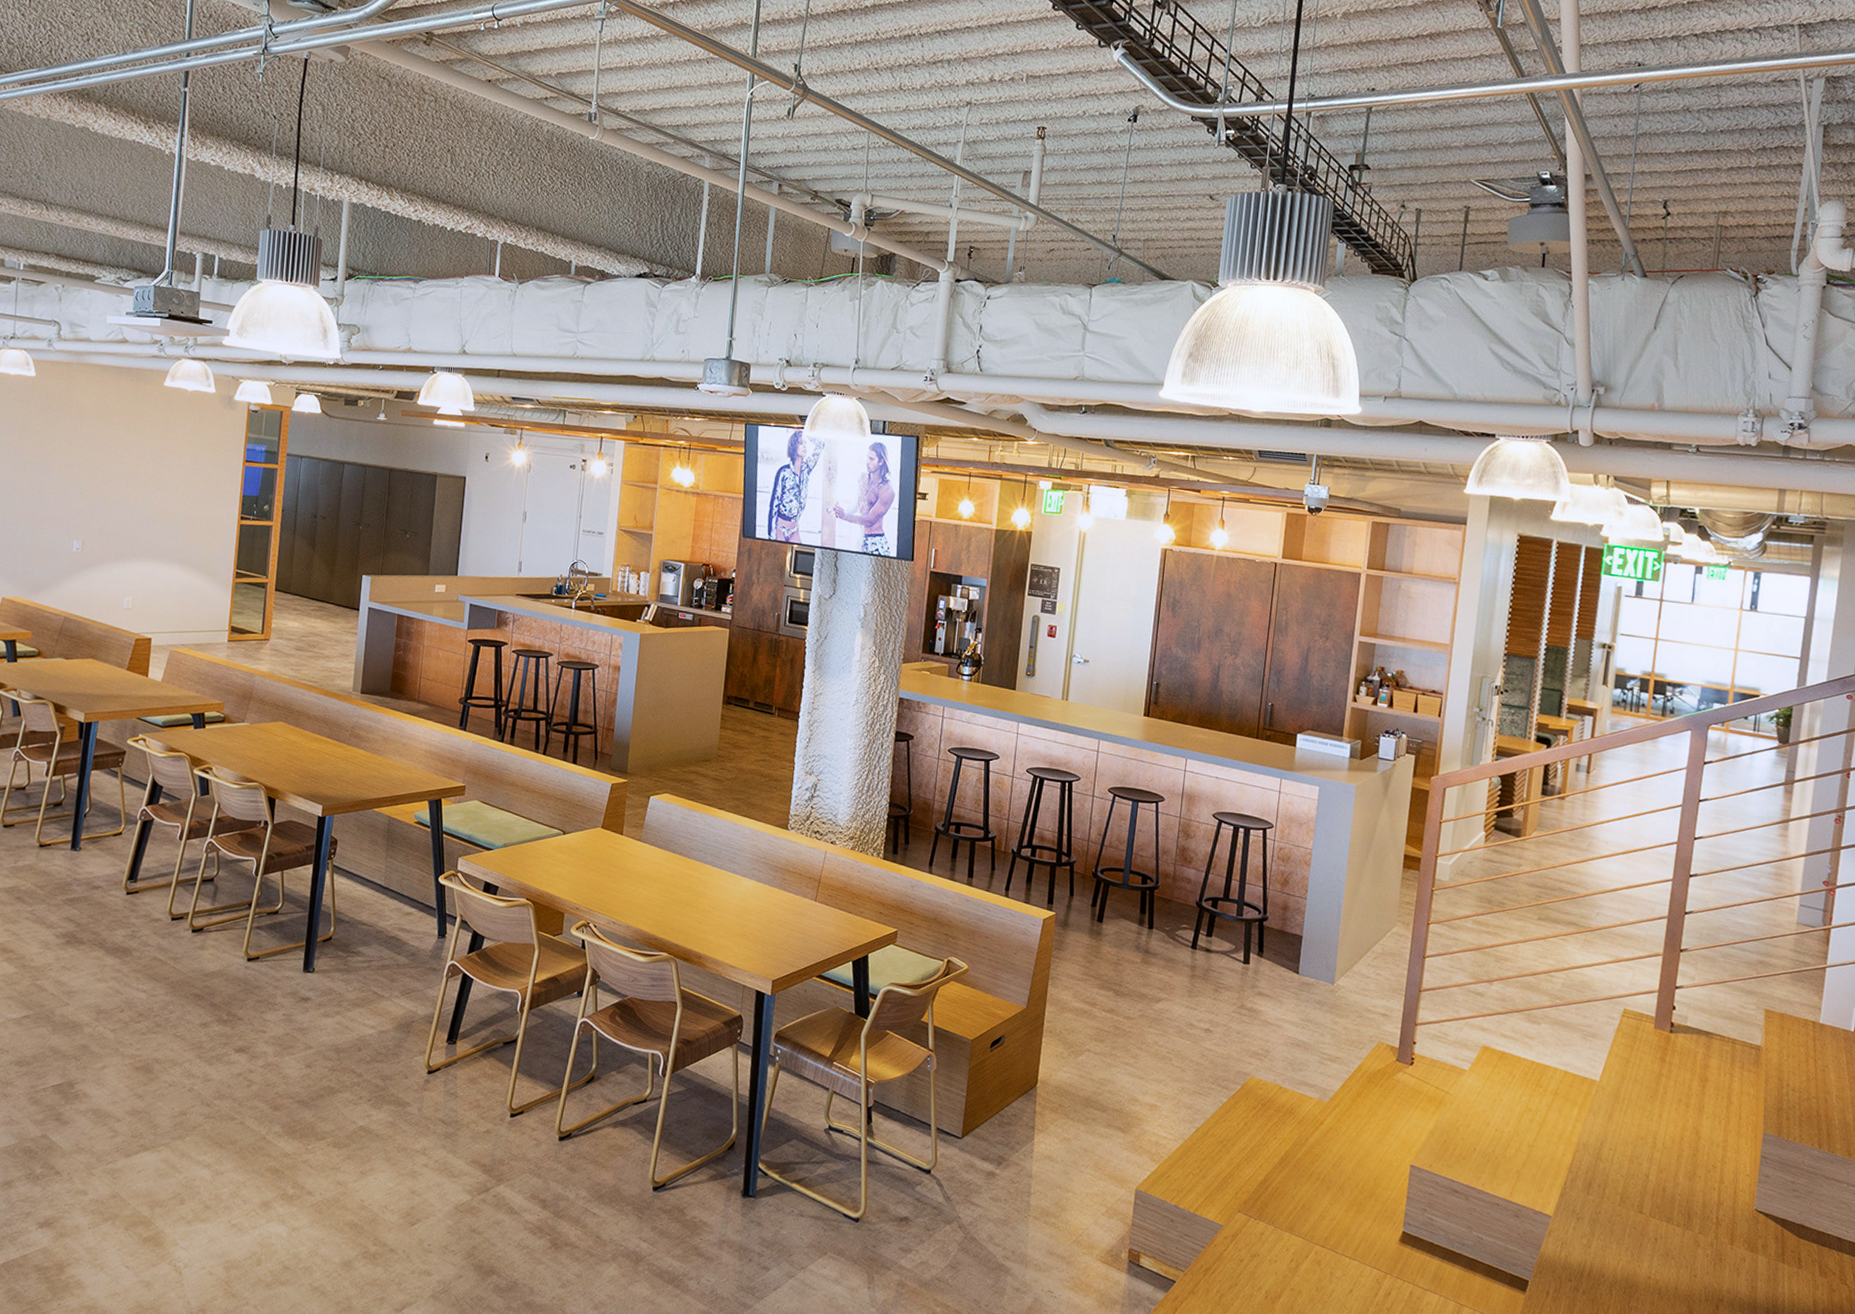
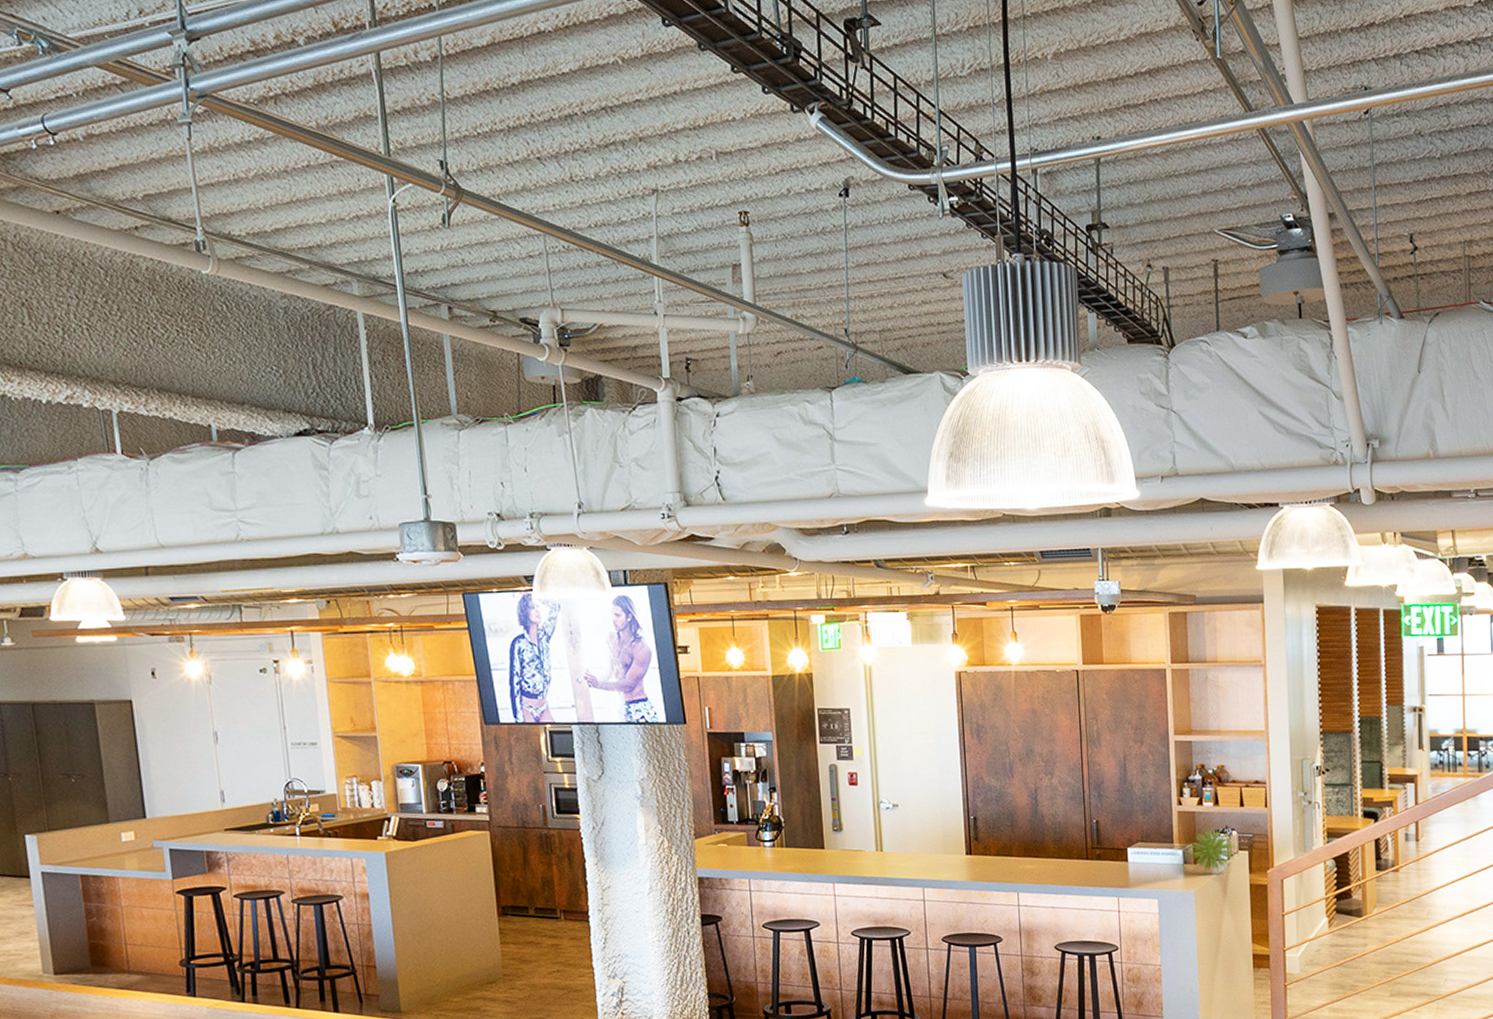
plant: none [1356,727,1404,772] -> present [1188,826,1237,873]

